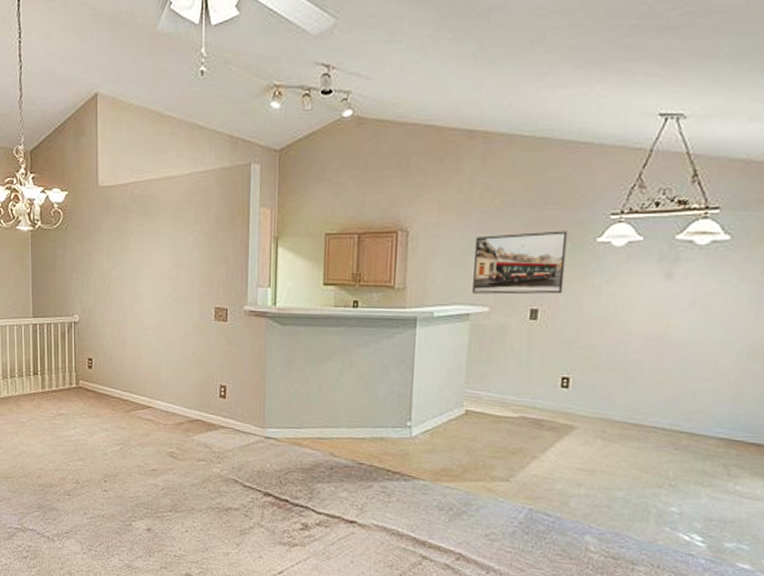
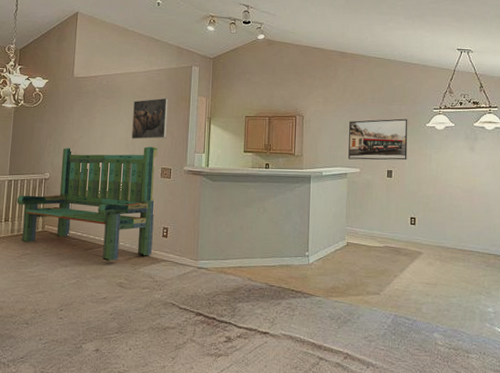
bench: none [44,279,209,426] -> present [16,146,158,261]
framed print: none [175,210,221,270] -> present [132,97,169,140]

